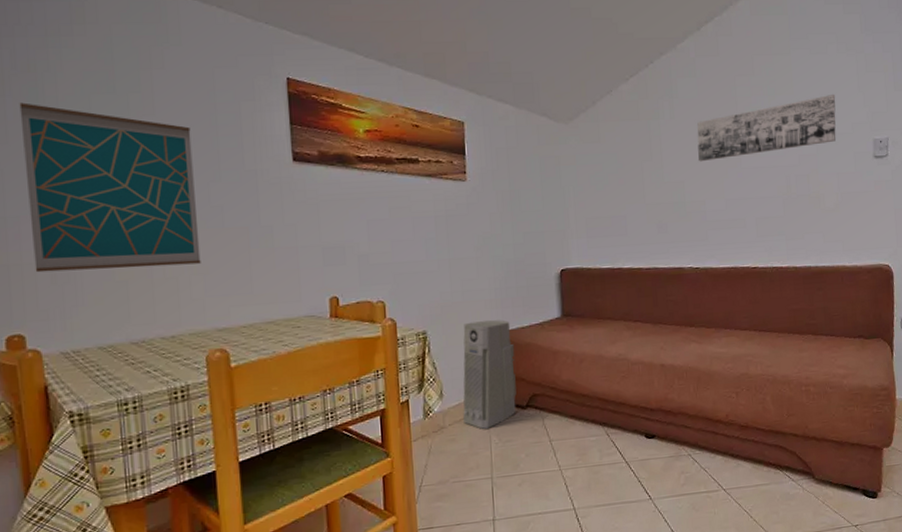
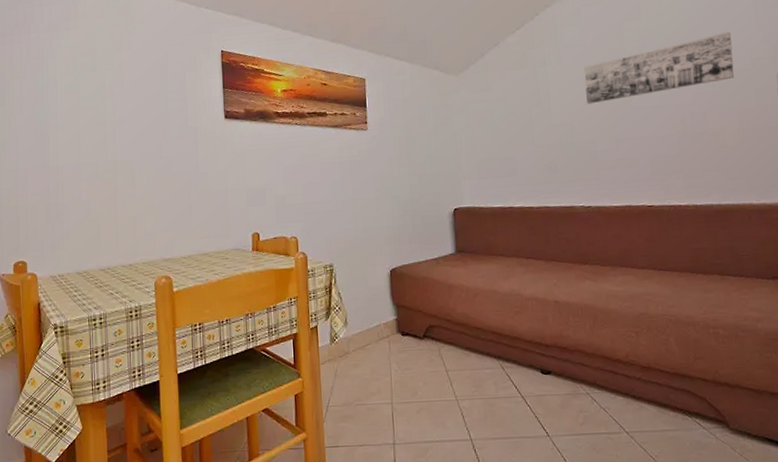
wall art: present [19,102,201,273] -> none [31,82,153,212]
air purifier: present [463,320,517,429] -> none [365,255,414,356]

